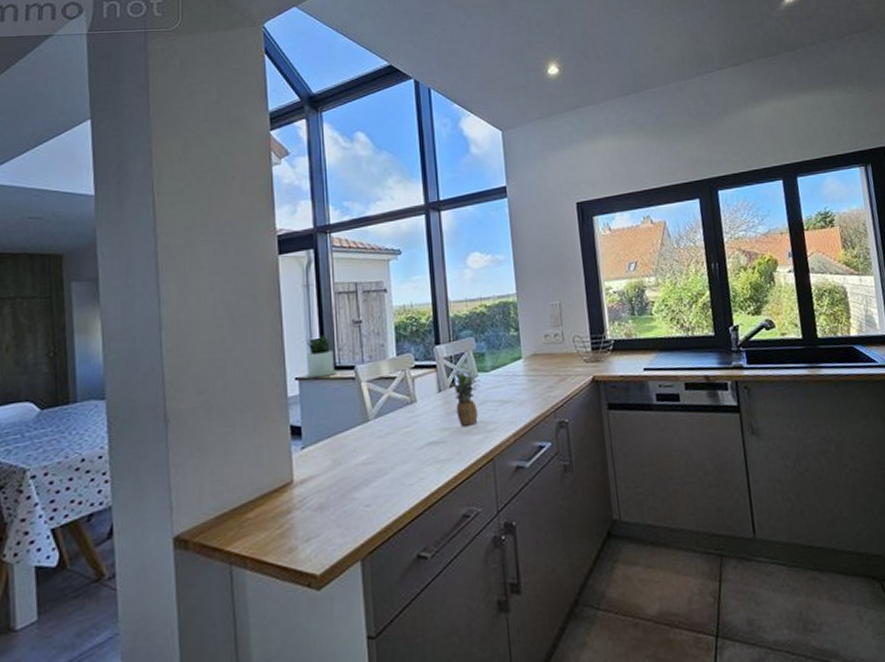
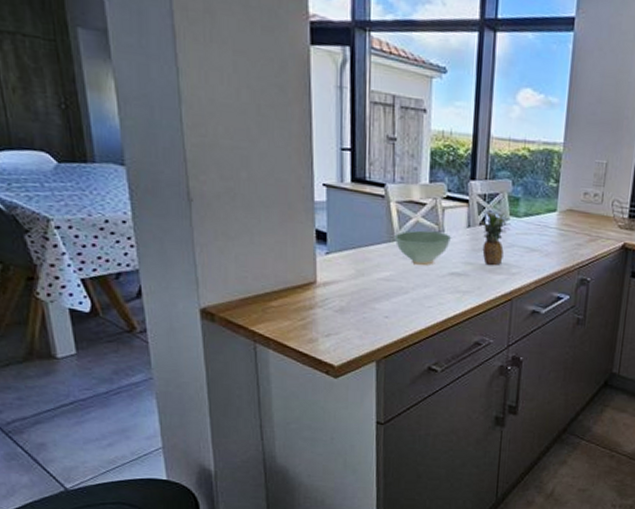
planter: present [305,335,338,379] -> none [334,145,367,190]
bowl: none [368,402,425,442] -> present [394,230,452,266]

